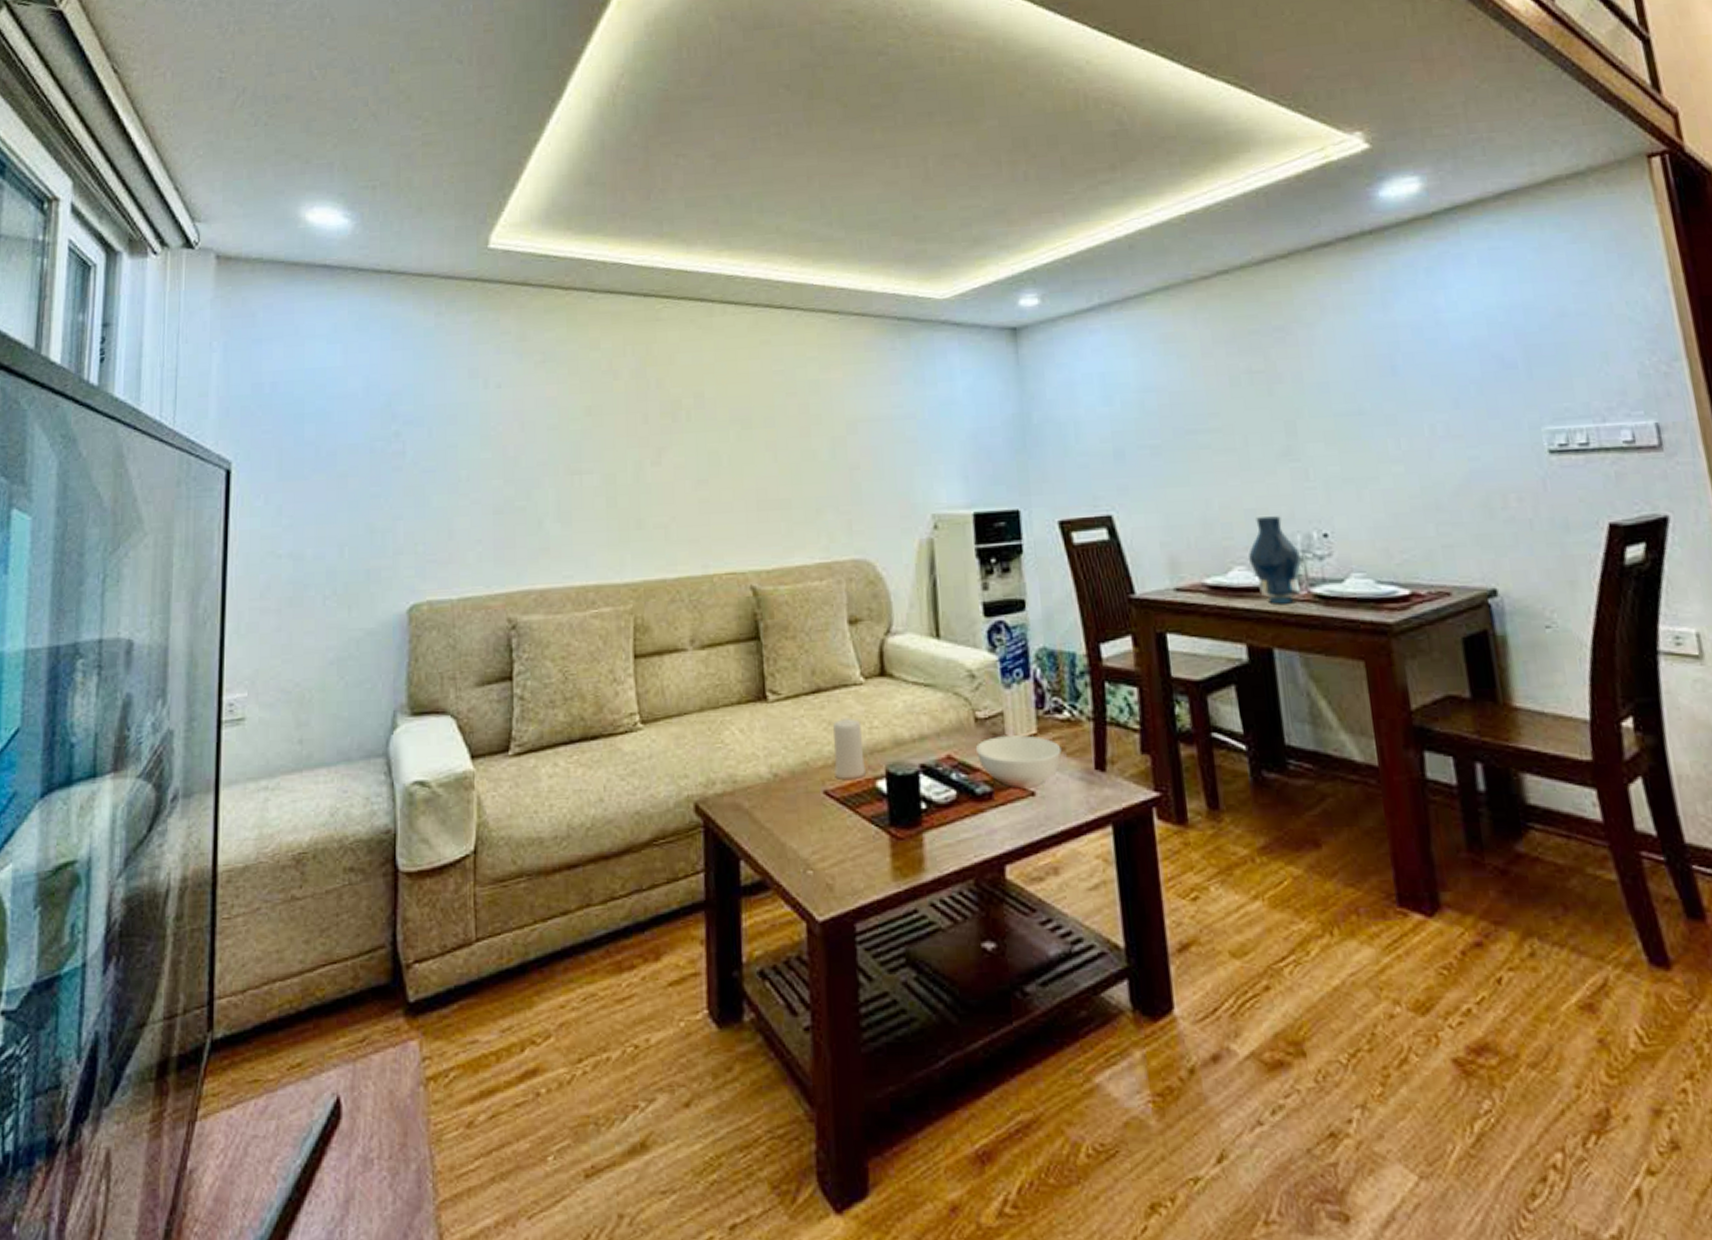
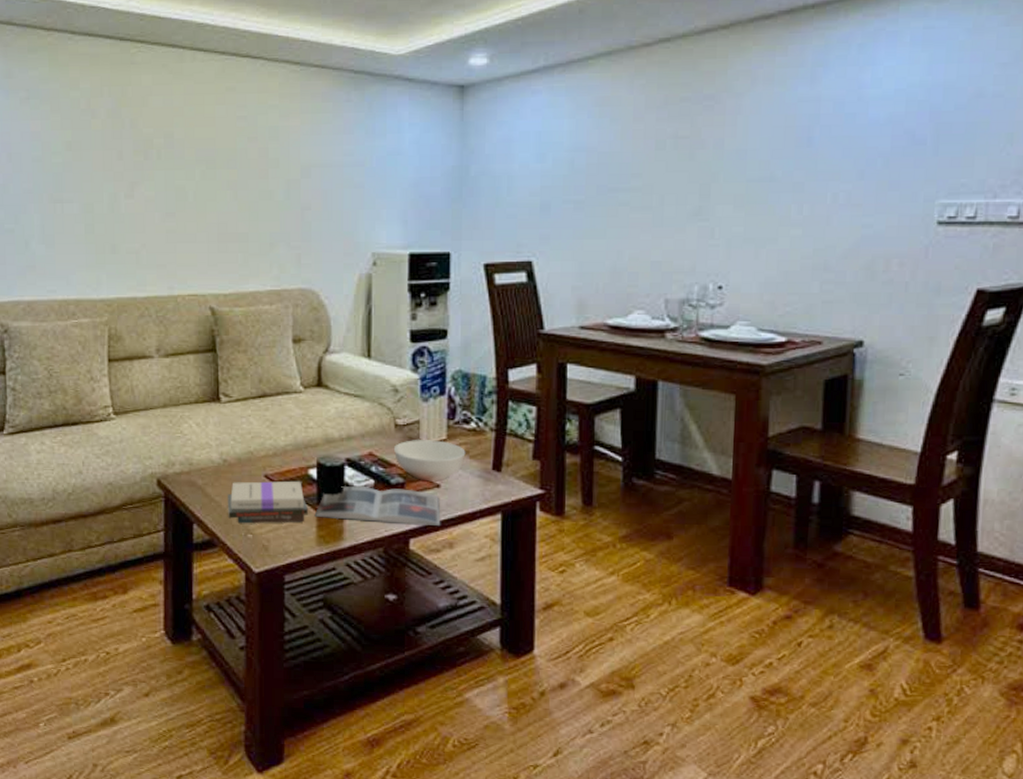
books: none [779,796,879,857] -> present [227,481,308,524]
candle: present [833,719,866,781] -> none [274,419,300,468]
magazine: none [887,799,1041,847] -> present [314,486,441,527]
vase: present [1248,516,1302,604] -> none [649,269,696,344]

